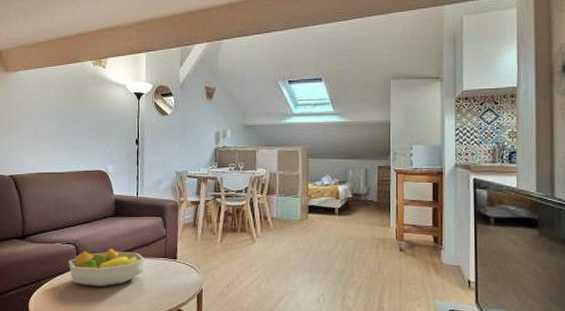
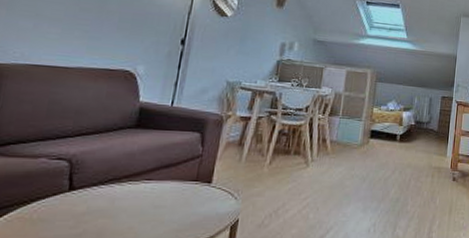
fruit bowl: present [69,249,145,287] -> none [54,168,169,217]

